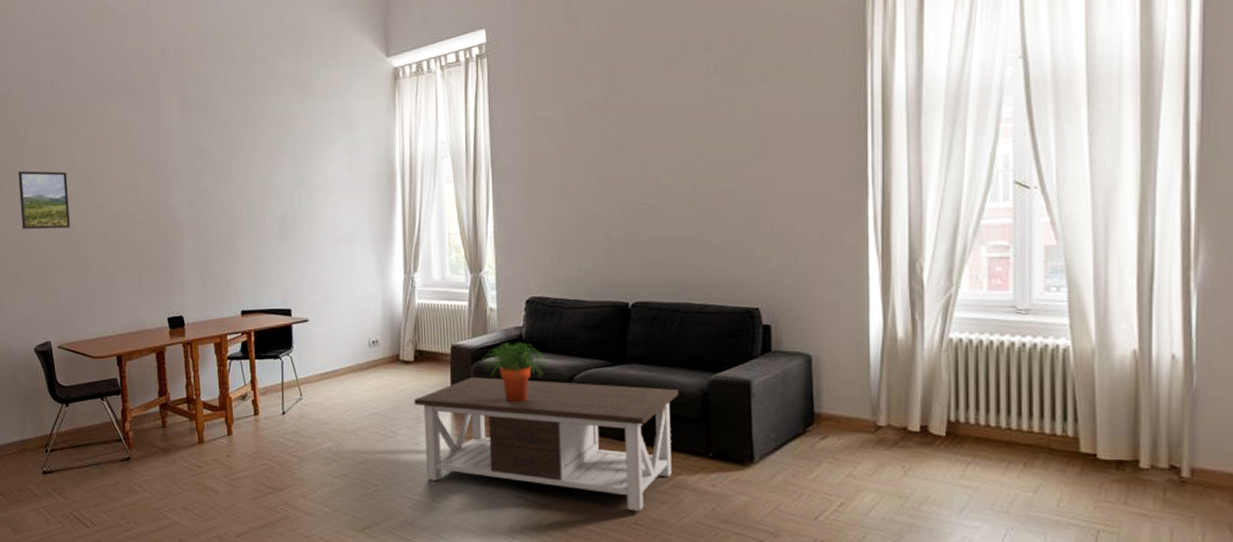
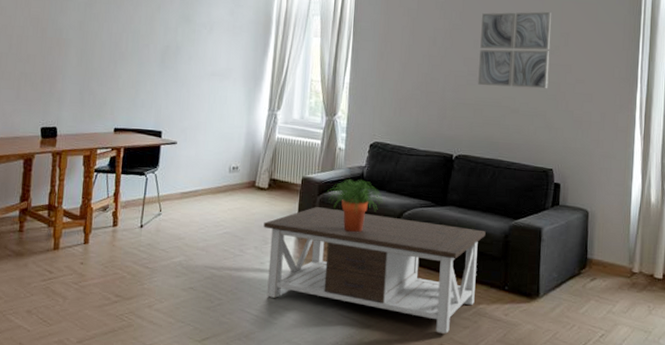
wall art: none [650,113,745,216] -> present [478,12,552,89]

